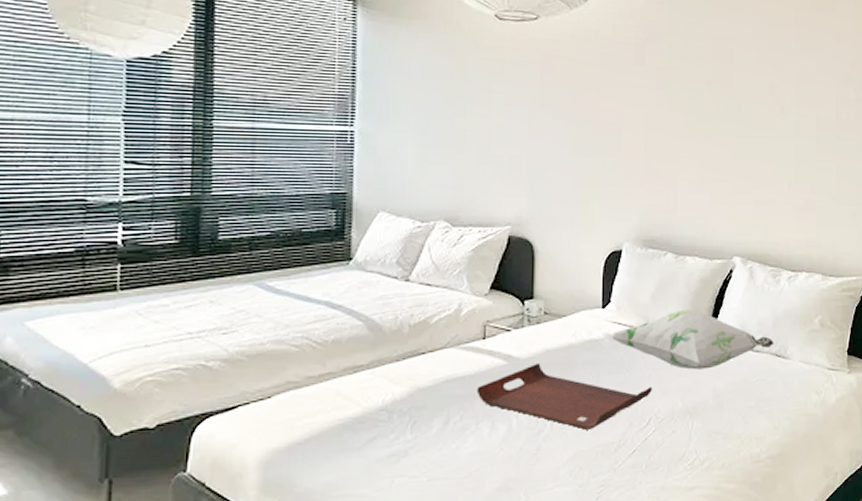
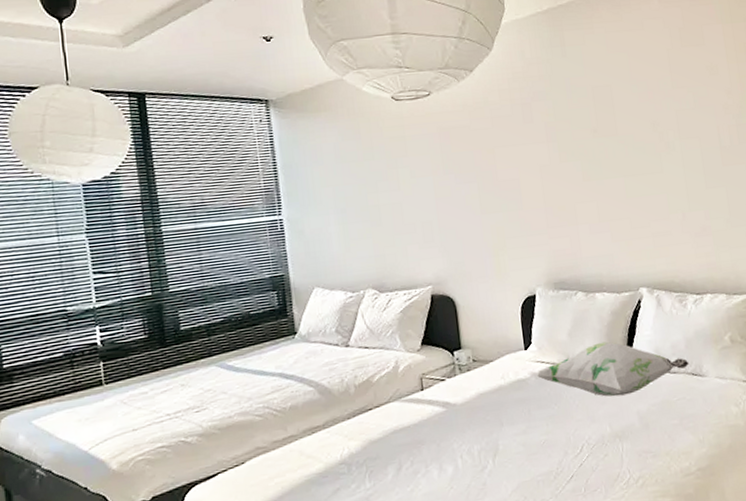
serving tray: present [476,362,653,430] -> none [421,406,582,463]

